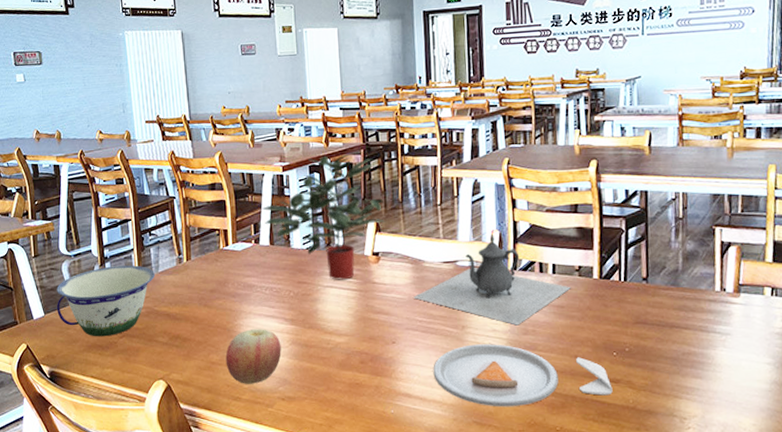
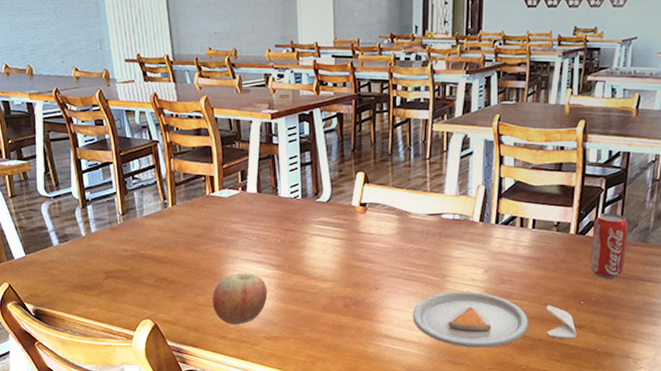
bowl: present [56,265,155,337] -> none [37,209,139,278]
potted plant: present [261,154,387,280] -> none [249,104,375,229]
teapot: present [413,233,571,326] -> none [398,188,548,275]
beverage can: none [617,255,657,327] -> present [590,213,629,279]

